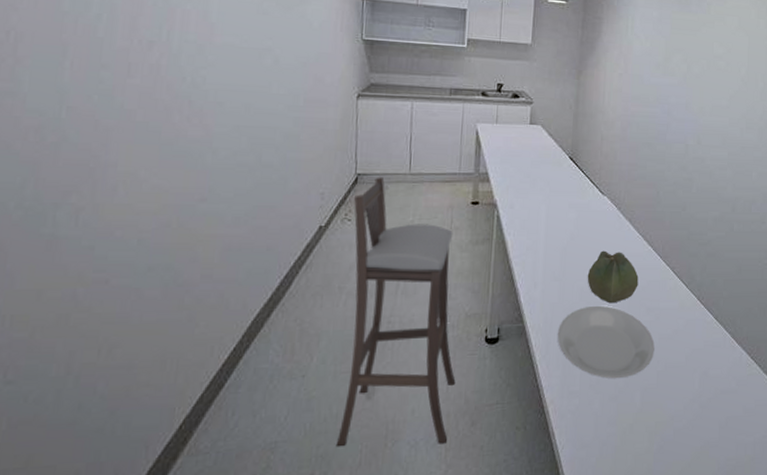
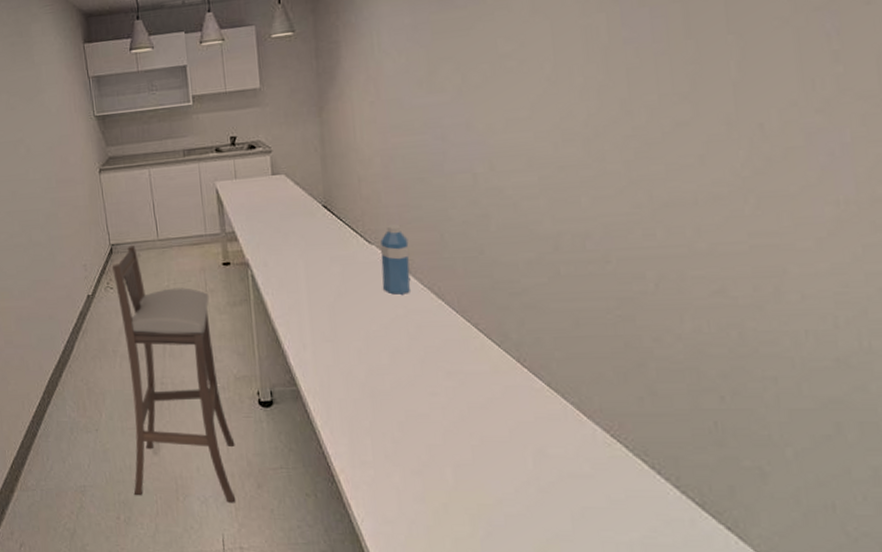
plate: present [557,305,655,379] -> none [337,368,464,451]
cabbage: present [587,250,639,304] -> none [364,307,431,366]
water bottle: none [608,179,633,240] -> present [380,224,411,295]

